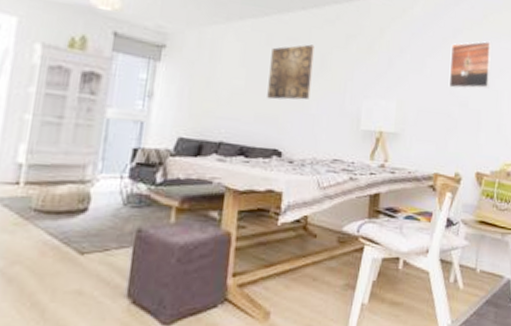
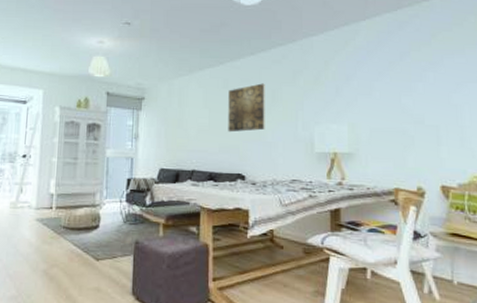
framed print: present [448,41,492,89] -> none [399,58,446,107]

